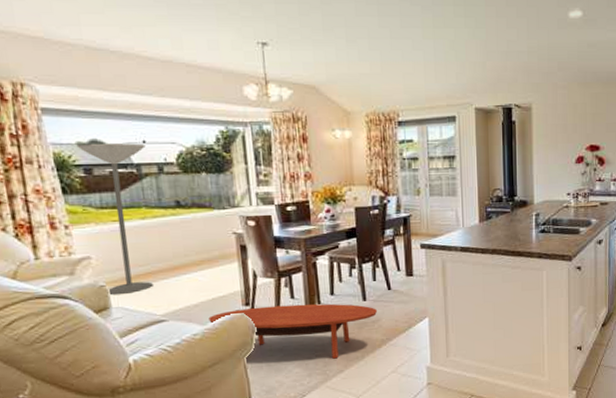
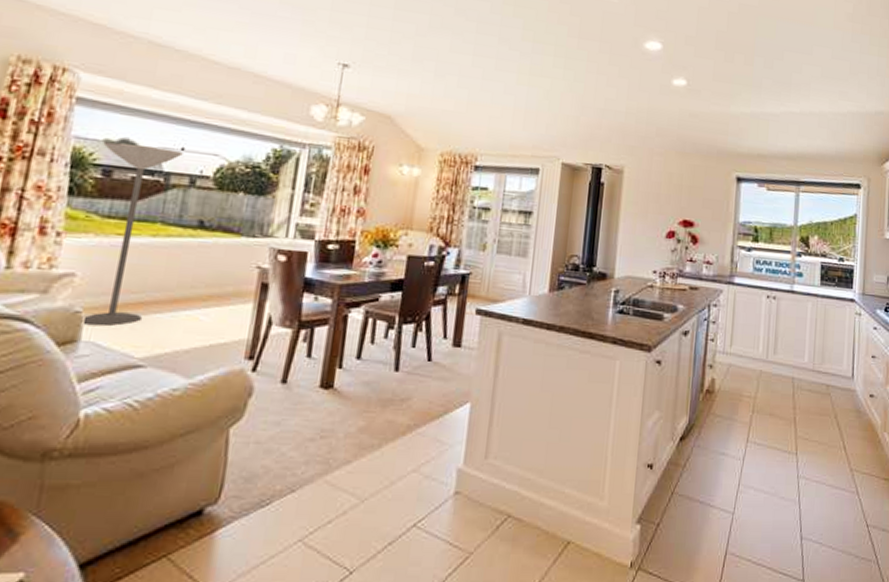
coffee table: present [208,303,378,359] -> none [197,363,410,444]

